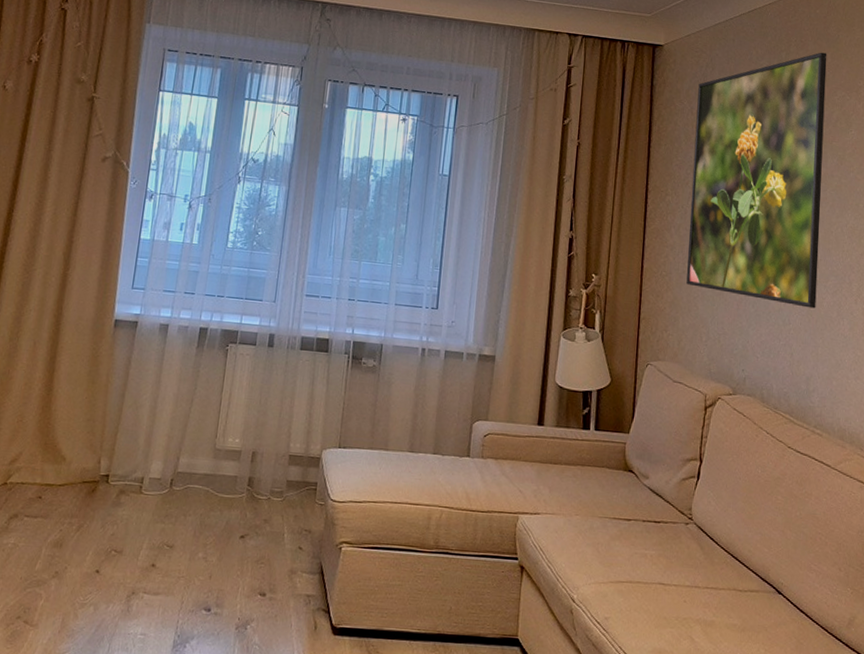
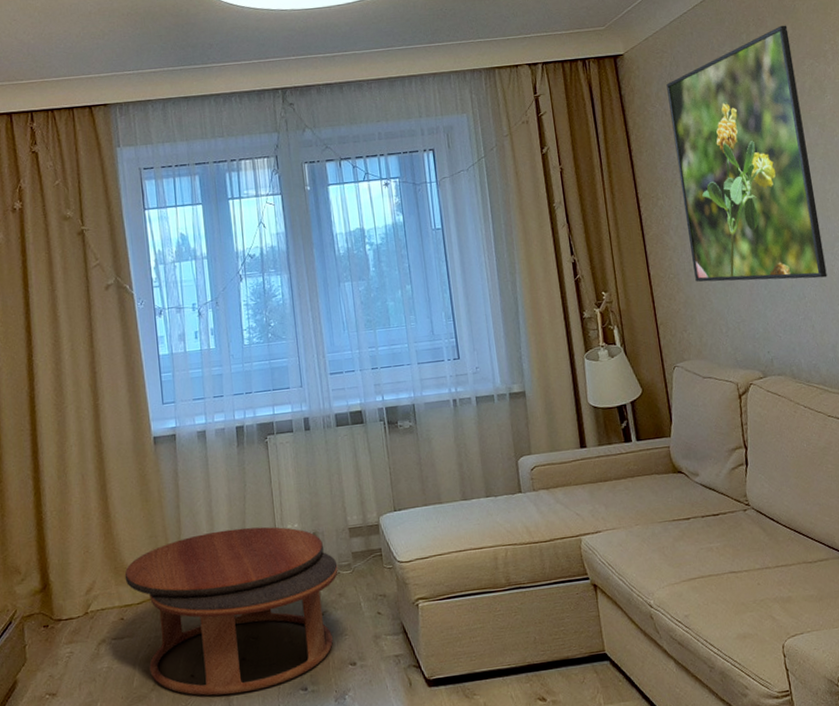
coffee table: none [52,428,270,601] -> present [124,526,338,696]

